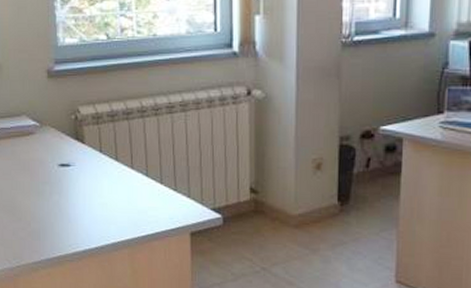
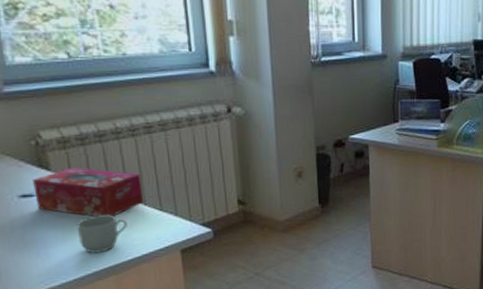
tissue box: none [70,141,161,192] -> present [33,167,144,217]
mug: none [101,189,144,226] -> present [76,214,127,254]

